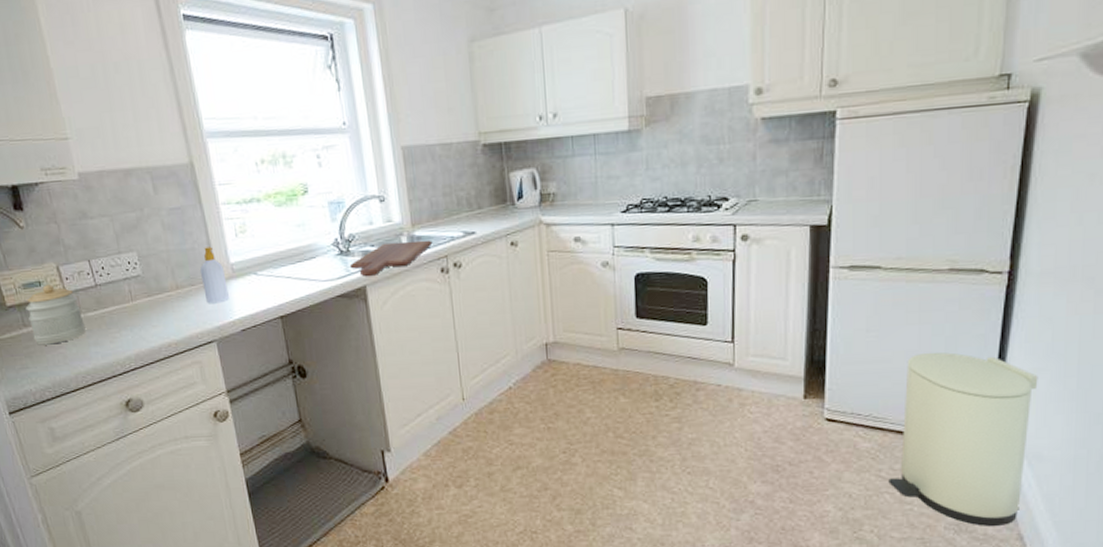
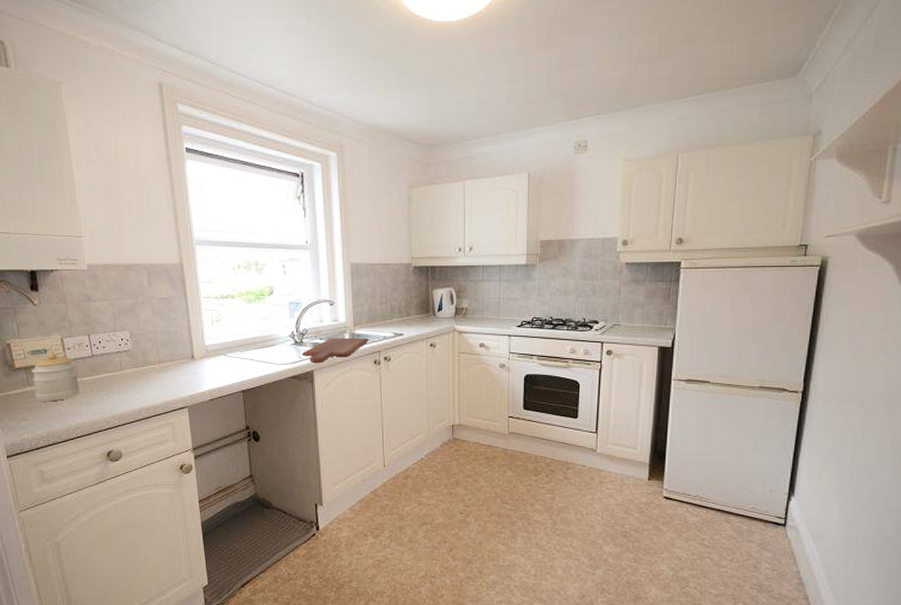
soap bottle: present [199,247,229,304] -> none [180,331,202,377]
pedal bin: present [888,352,1038,526] -> none [709,449,822,588]

